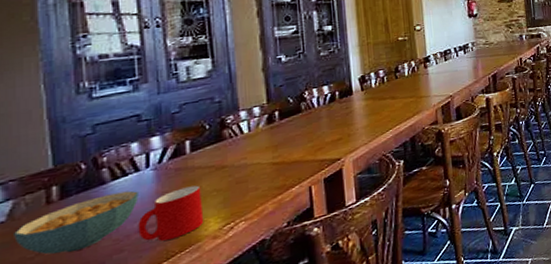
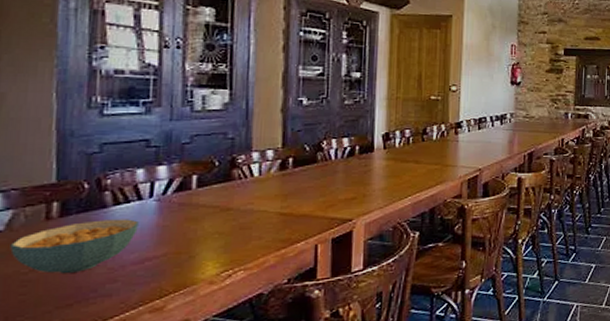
cup: present [138,185,204,242] -> none [133,224,203,279]

